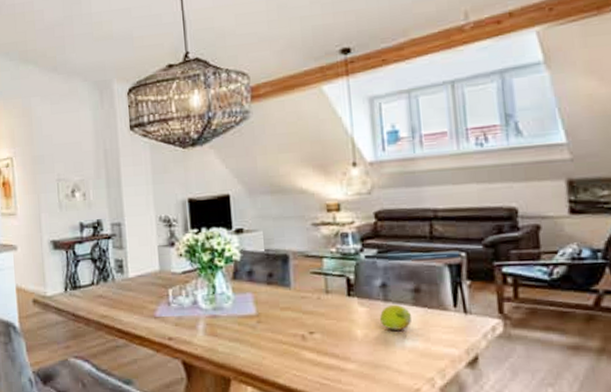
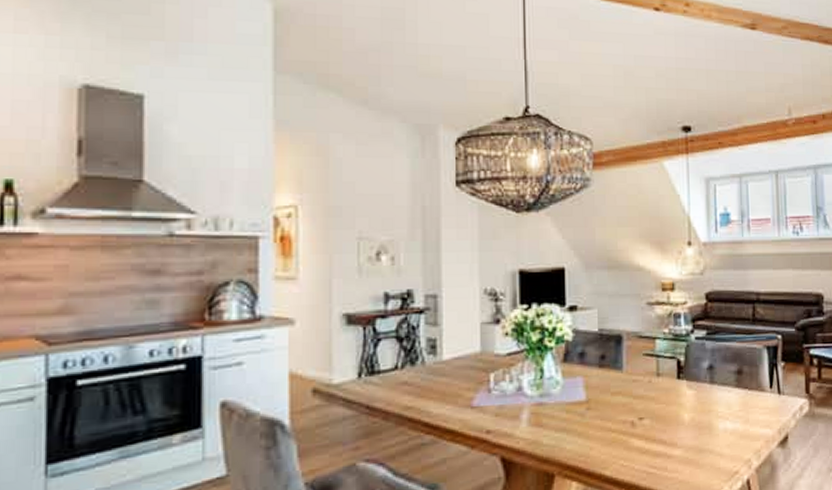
fruit: present [379,304,411,330] -> none [705,386,734,413]

